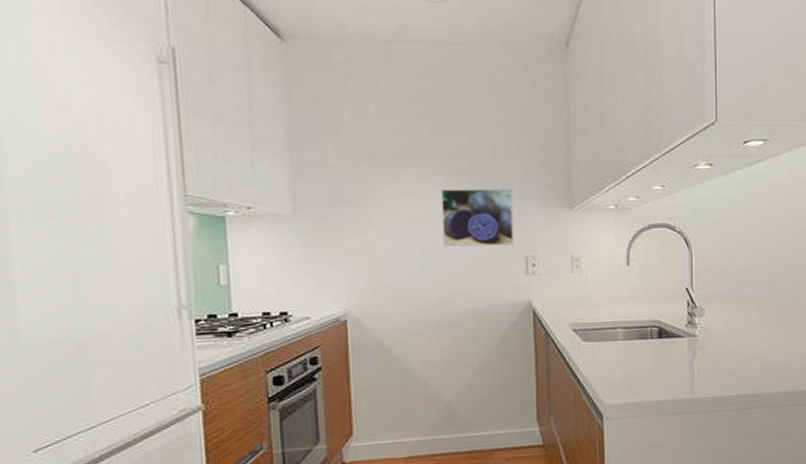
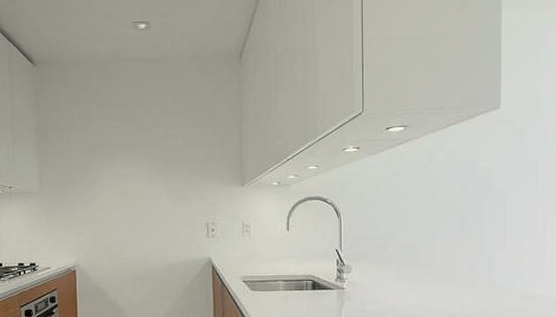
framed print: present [441,188,515,247] -> none [144,170,199,216]

